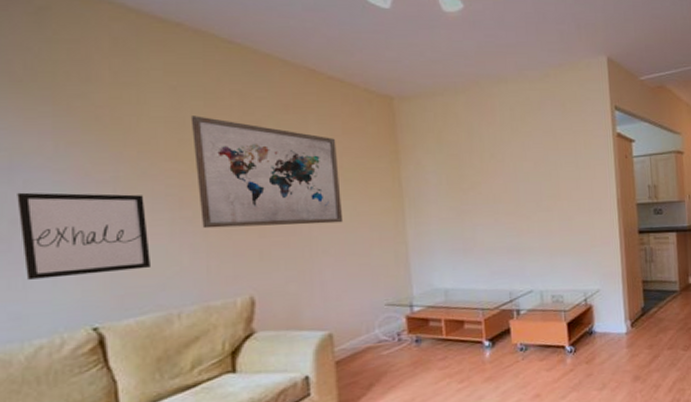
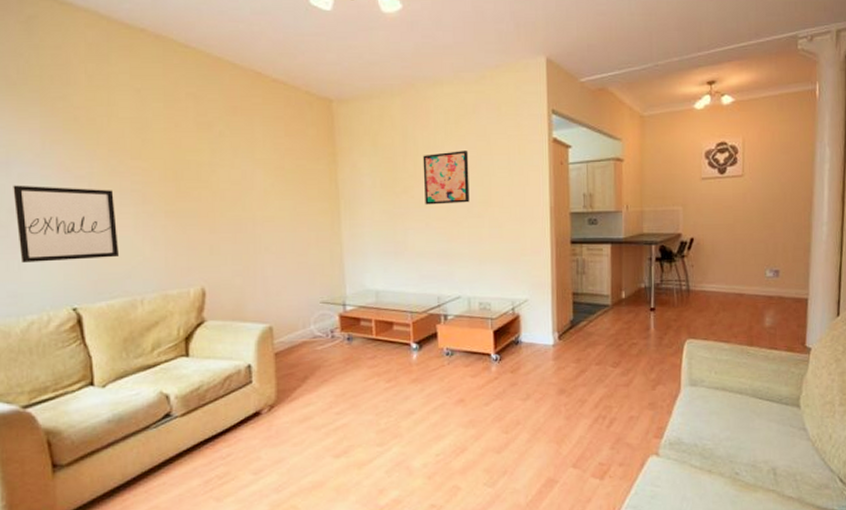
wall art: present [190,116,344,229] -> none [152,117,284,223]
wall art: none [489,146,538,200] -> present [423,151,470,205]

